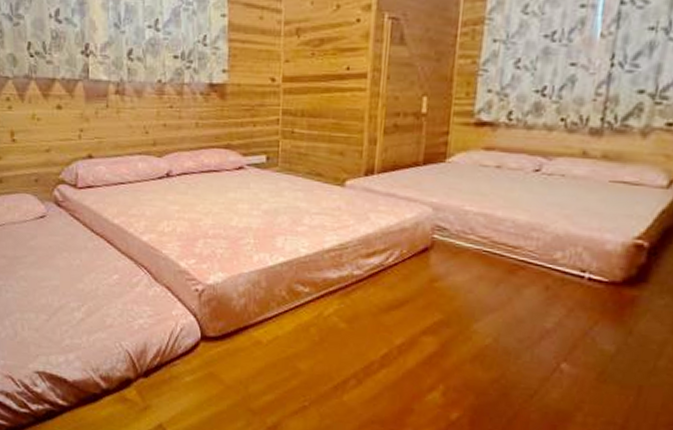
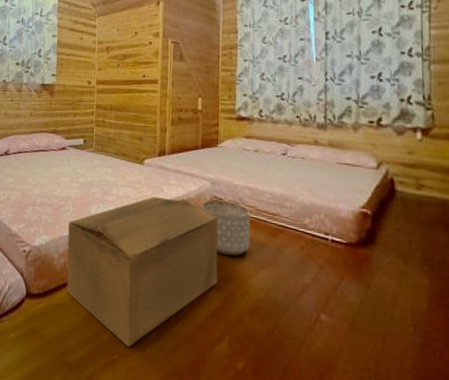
cardboard box: none [248,226,440,394] -> present [66,197,218,347]
planter: none [417,229,483,296] -> present [200,199,251,256]

